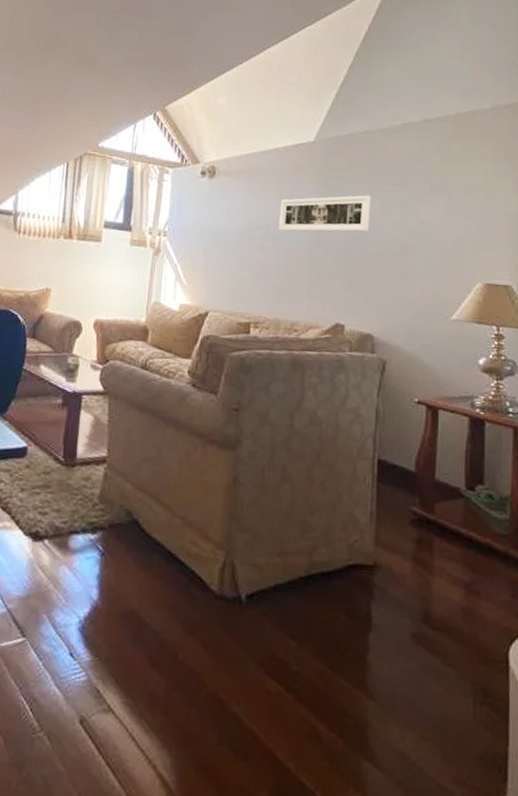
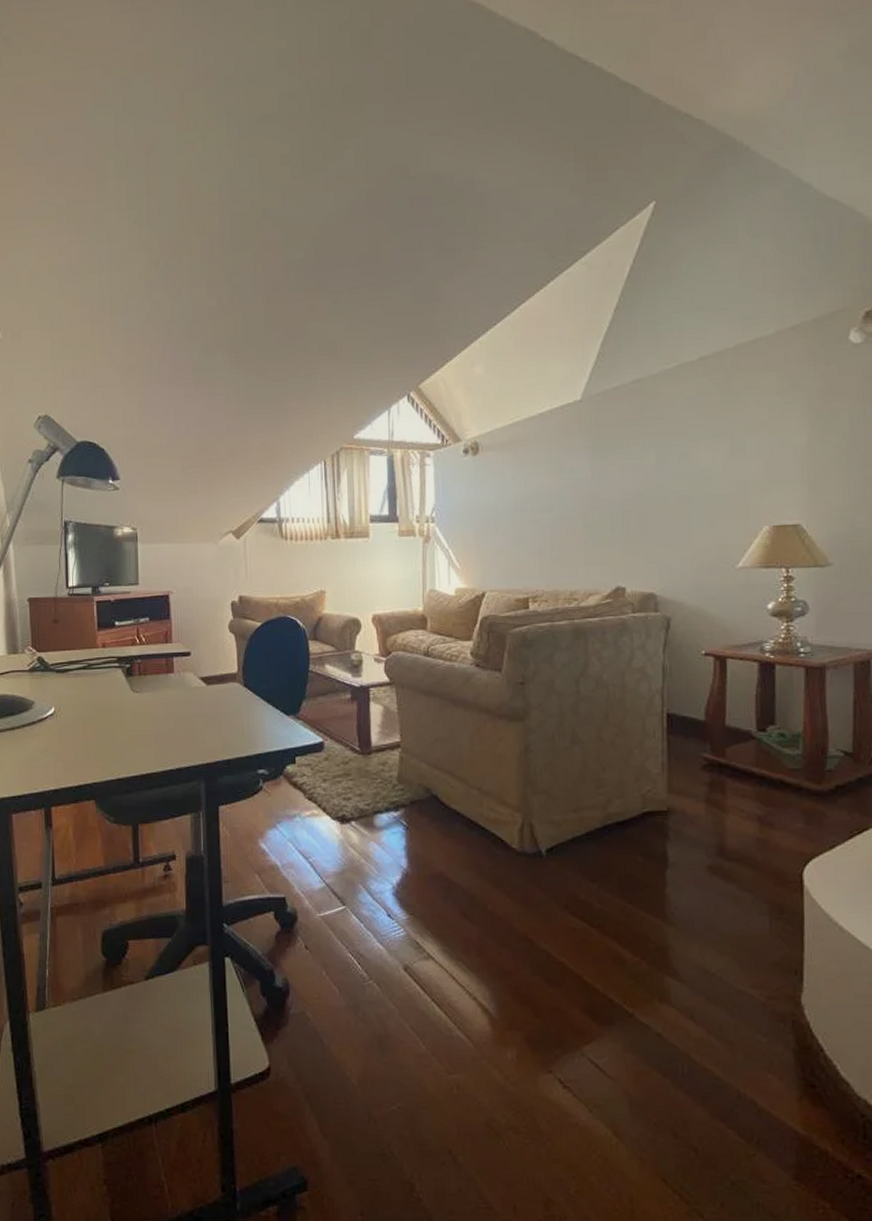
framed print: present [279,195,371,232] -> none [550,449,647,501]

